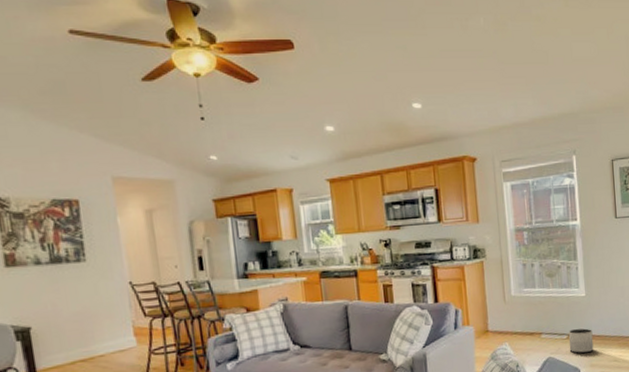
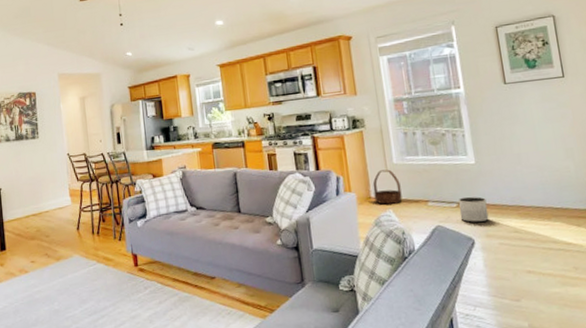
basket: none [491,302,518,338] -> present [373,169,403,205]

